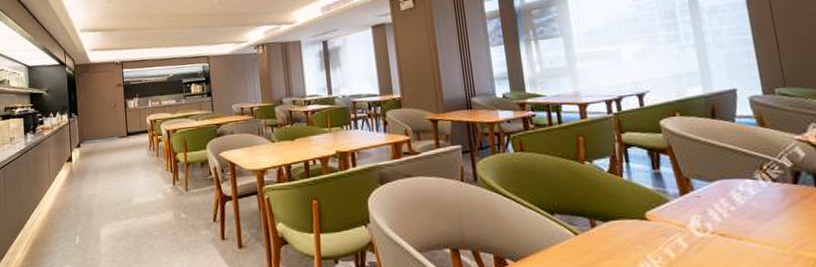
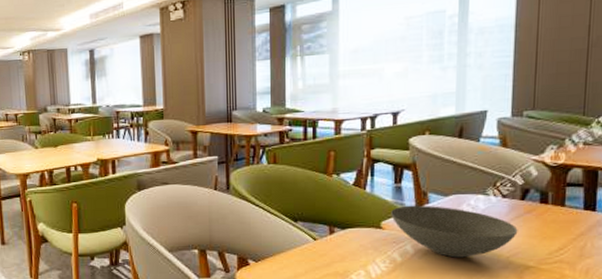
bowl: none [654,192,799,252] -> present [391,205,518,258]

